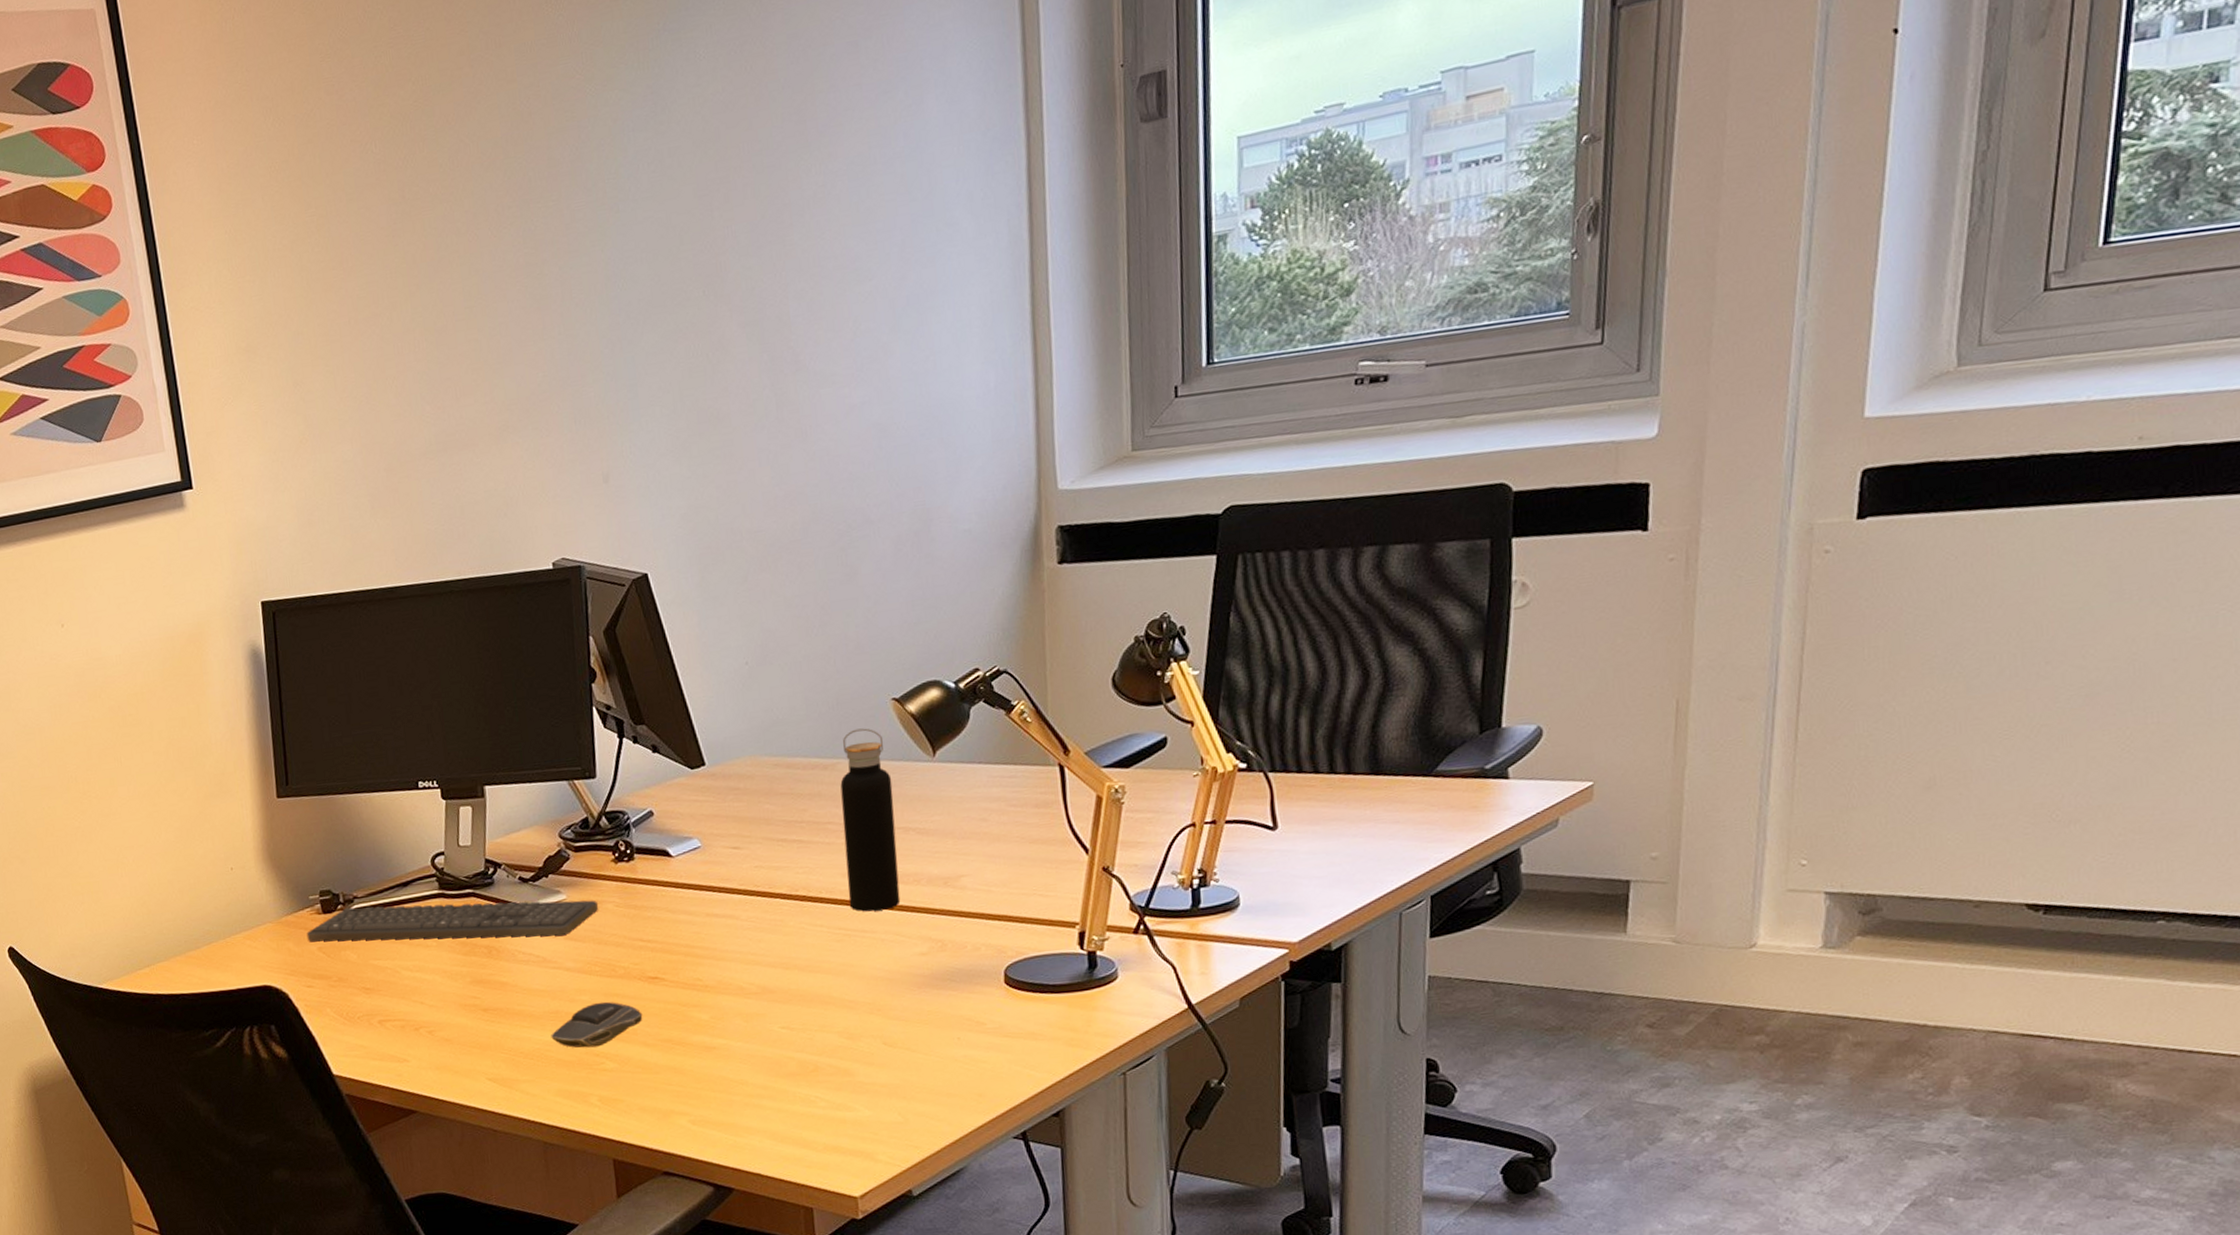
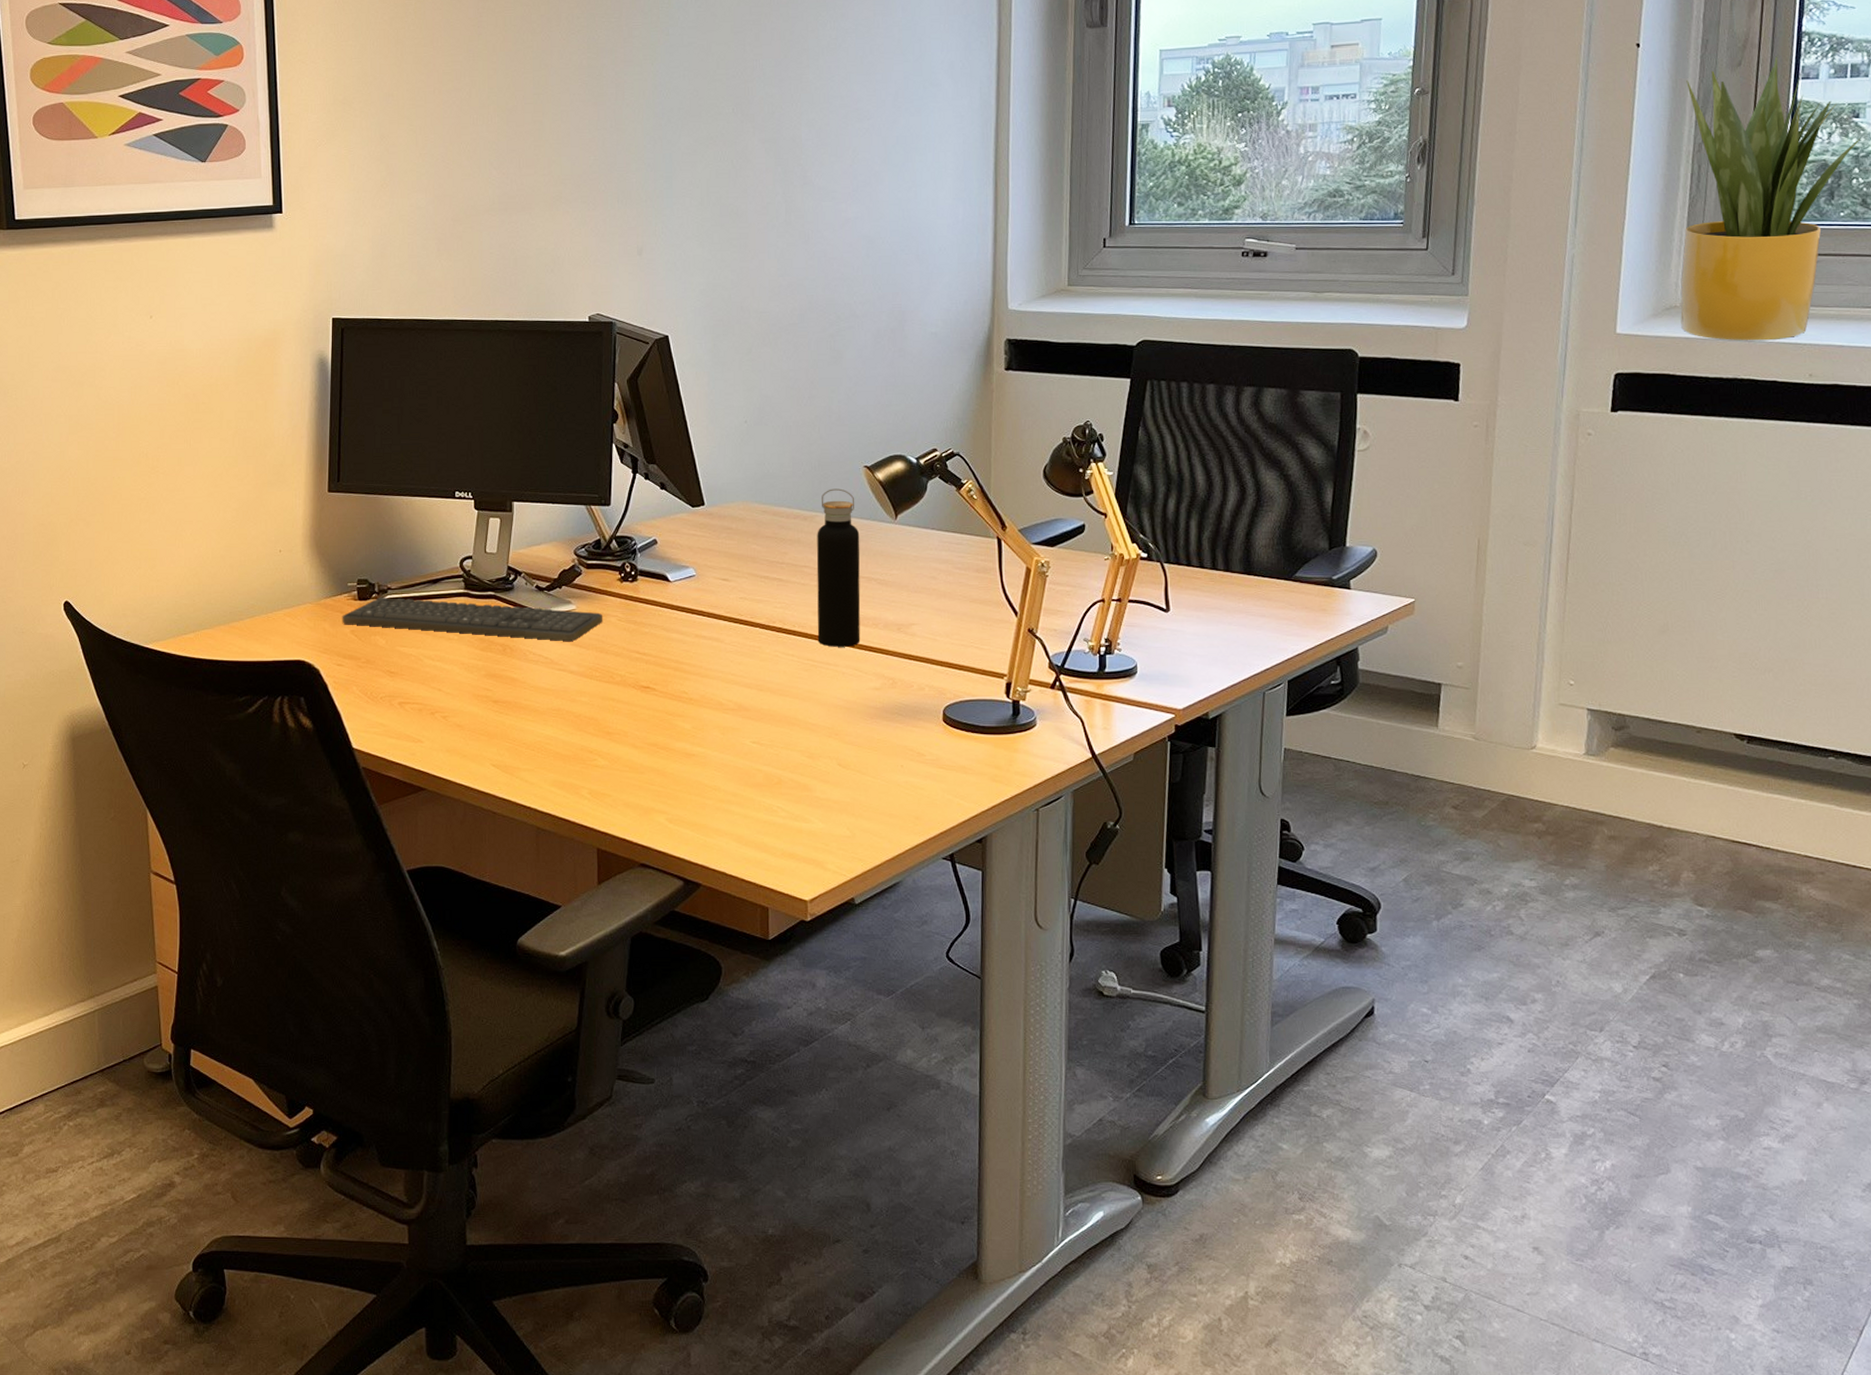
computer mouse: present [551,1001,643,1048] -> none [551,704,634,745]
planter: none [1954,15,2220,409] -> present [1680,56,1860,341]

